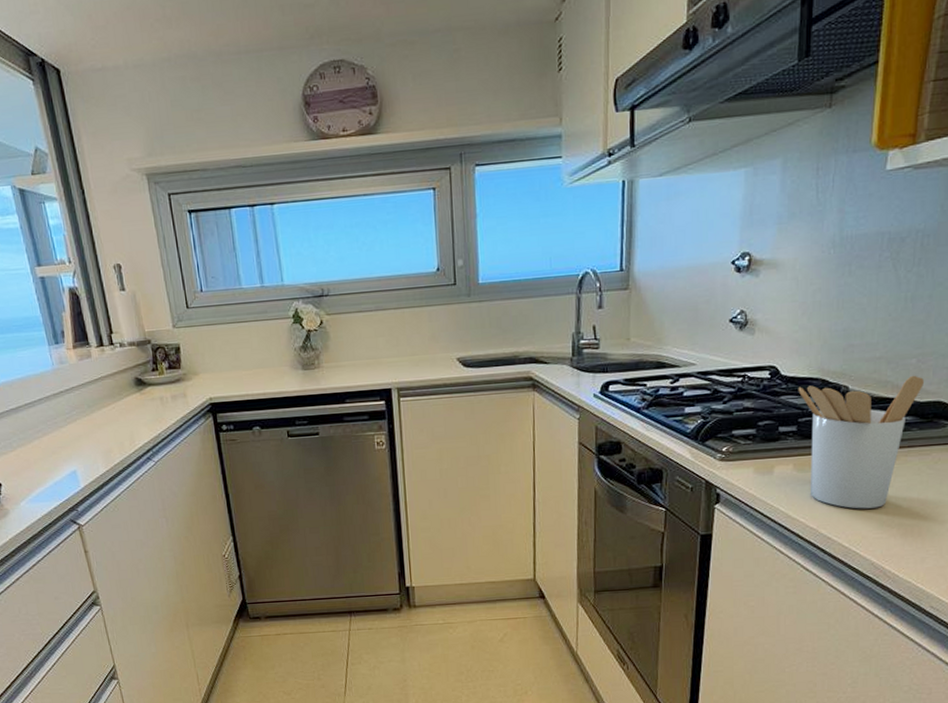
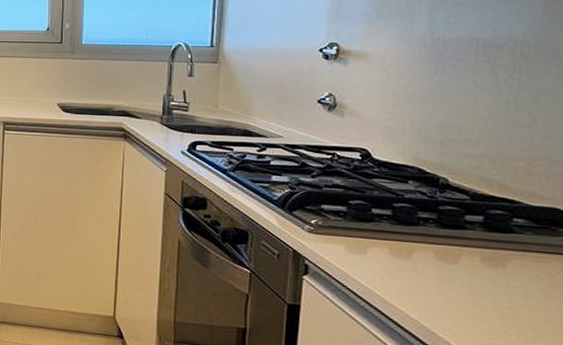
utensil holder: present [798,375,924,509] -> none [392,172,535,311]

